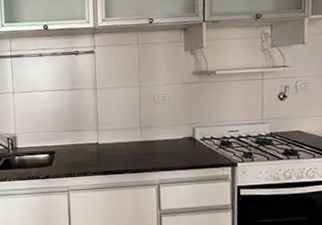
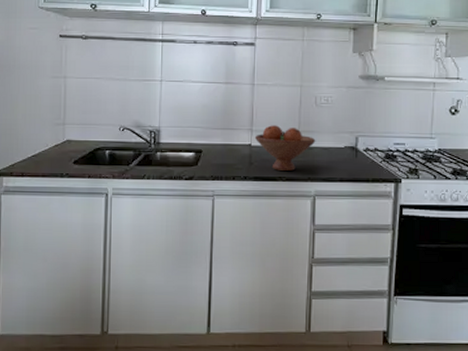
fruit bowl: none [101,123,157,164] -> present [254,125,316,171]

